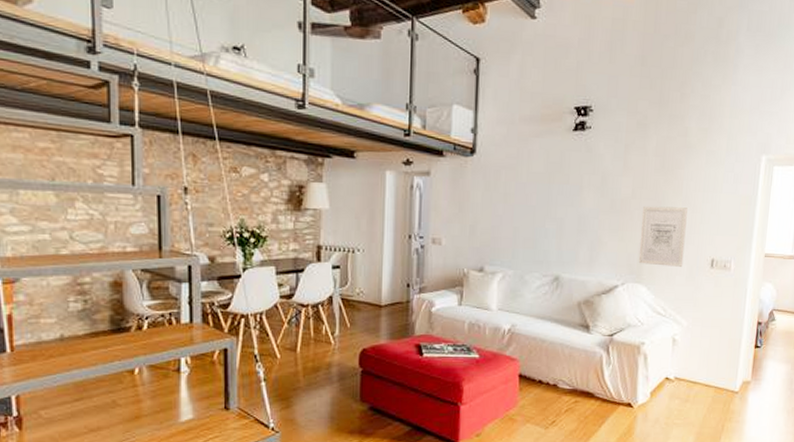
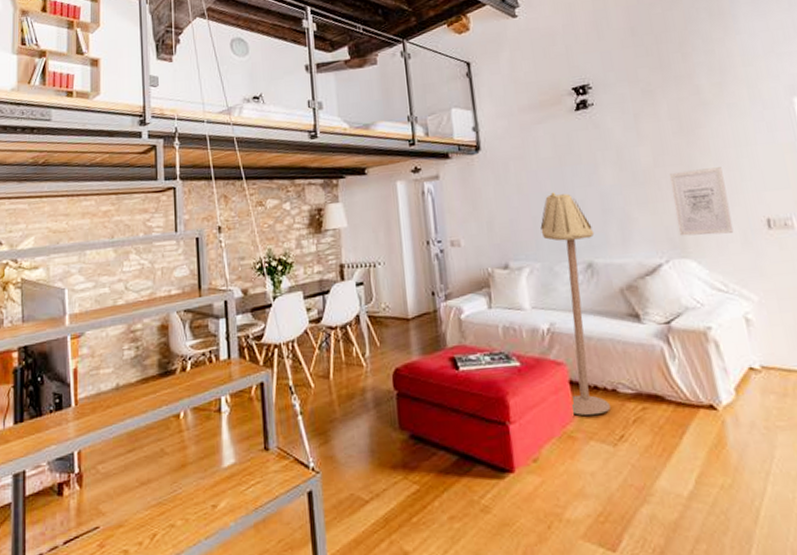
floor lamp: none [516,207,567,404] -> present [540,192,610,416]

